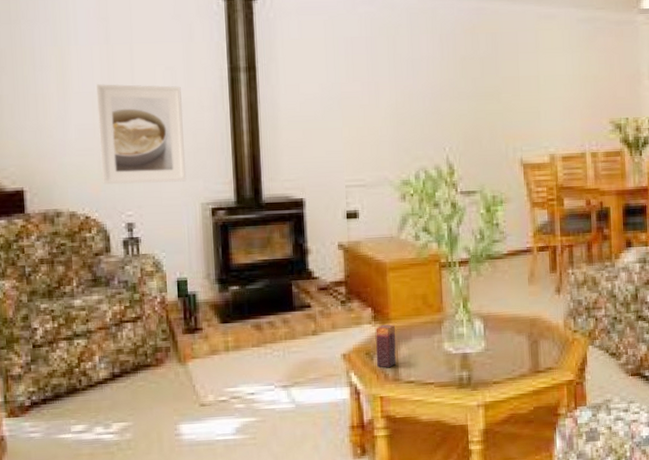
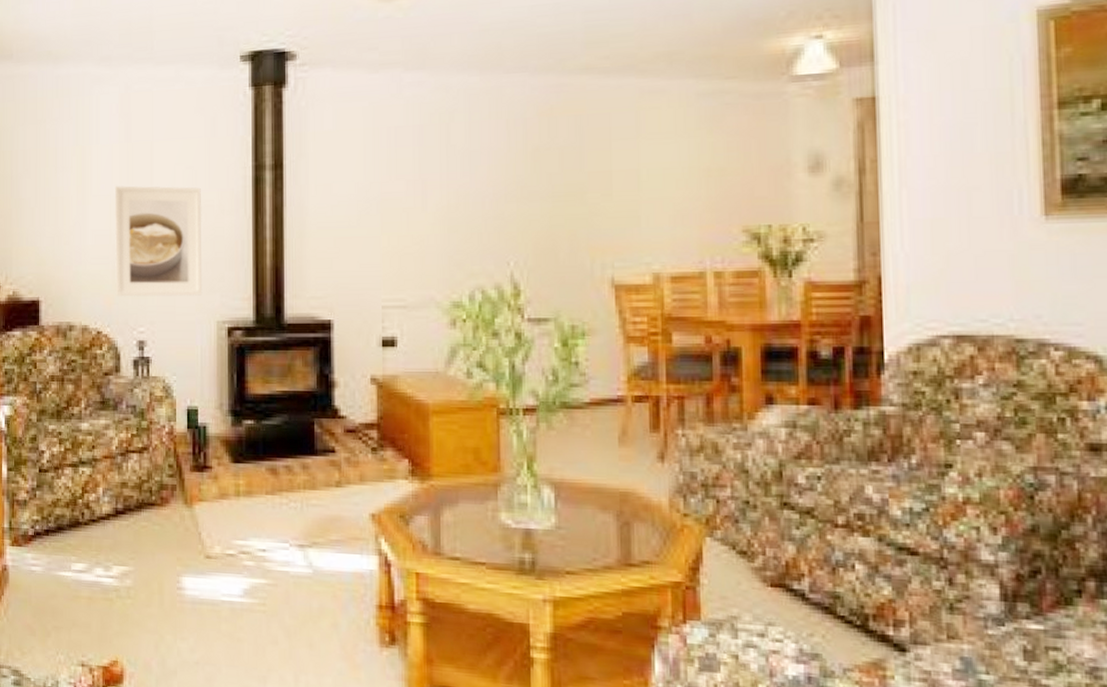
candle: present [376,325,396,368] -> none [412,482,438,538]

